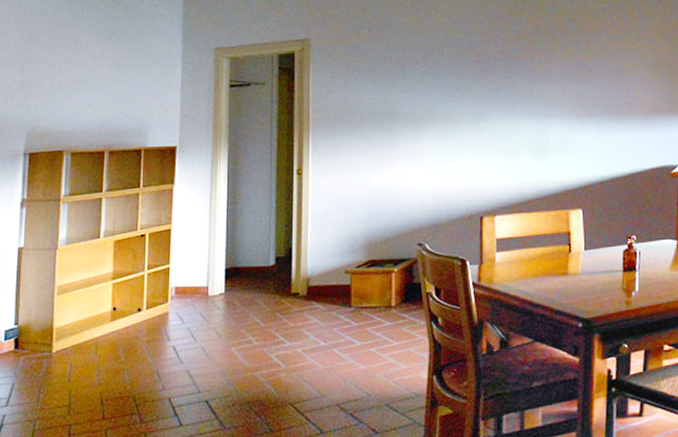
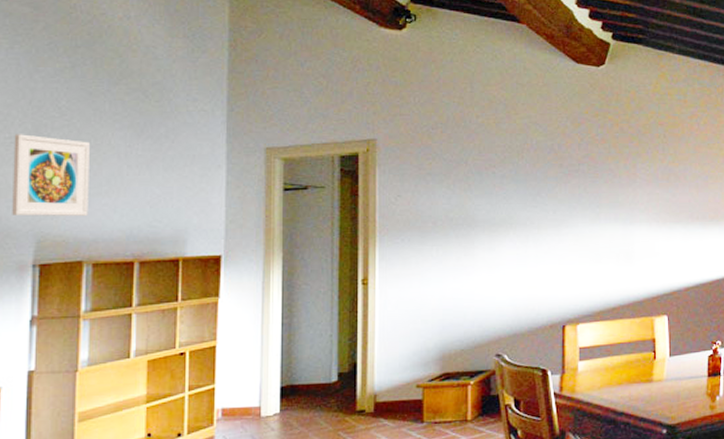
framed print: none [9,39,71,111] -> present [12,134,90,216]

